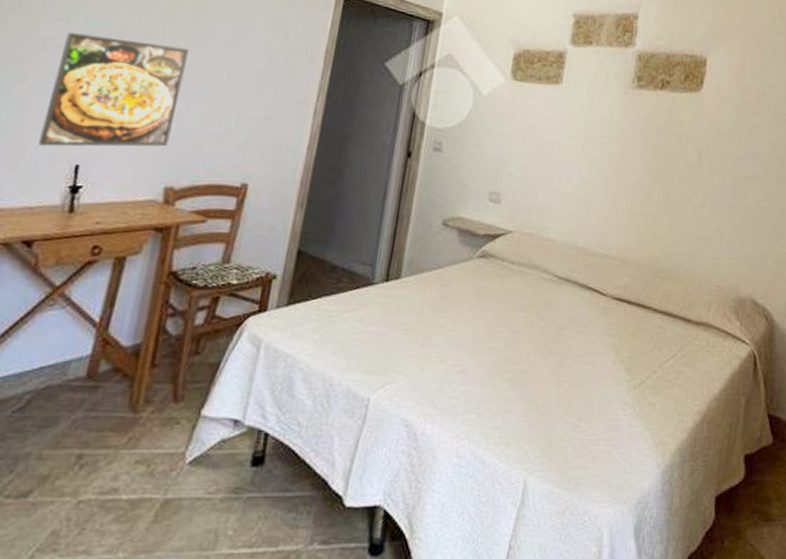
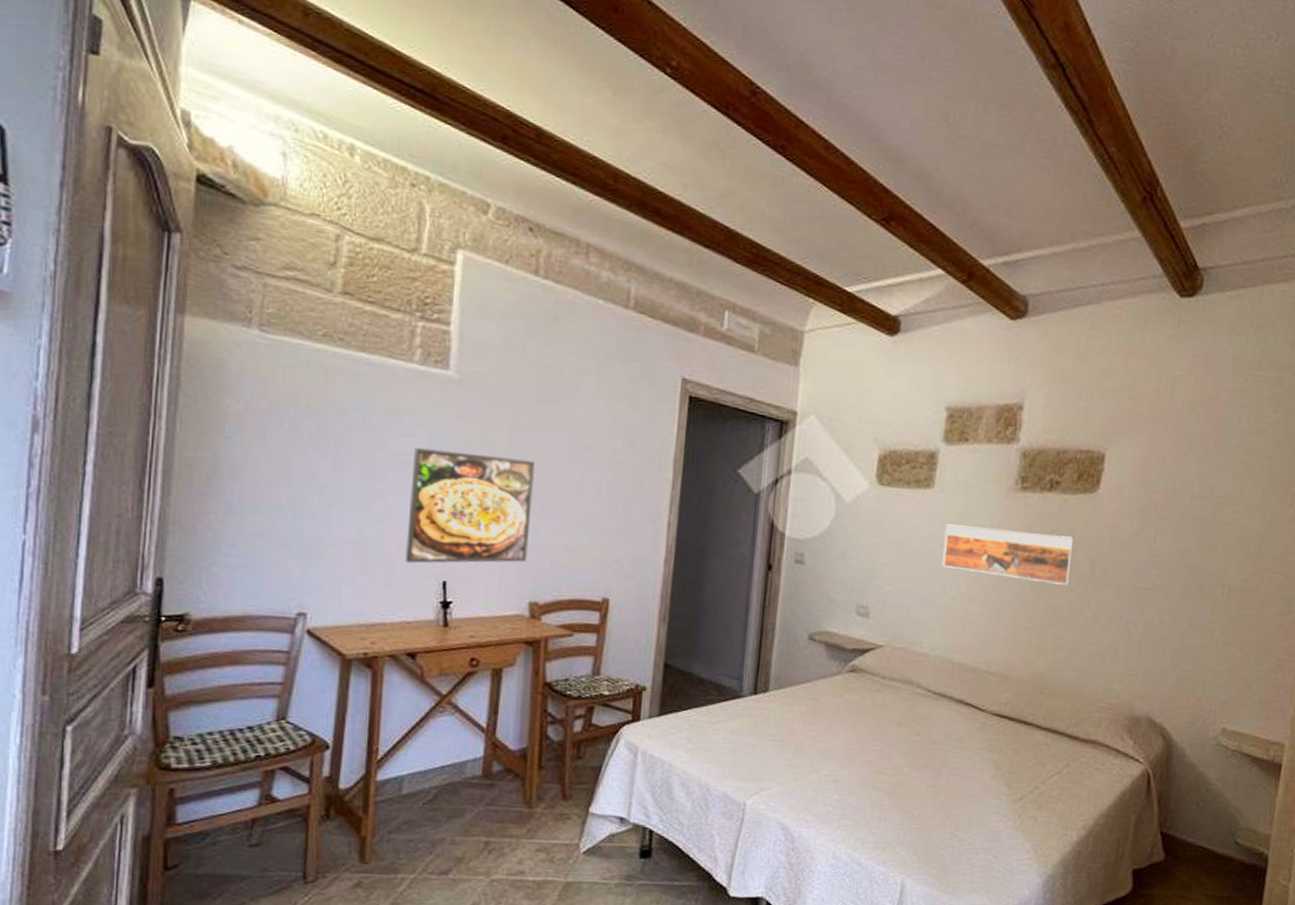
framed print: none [568,117,683,174] -> present [942,524,1074,585]

